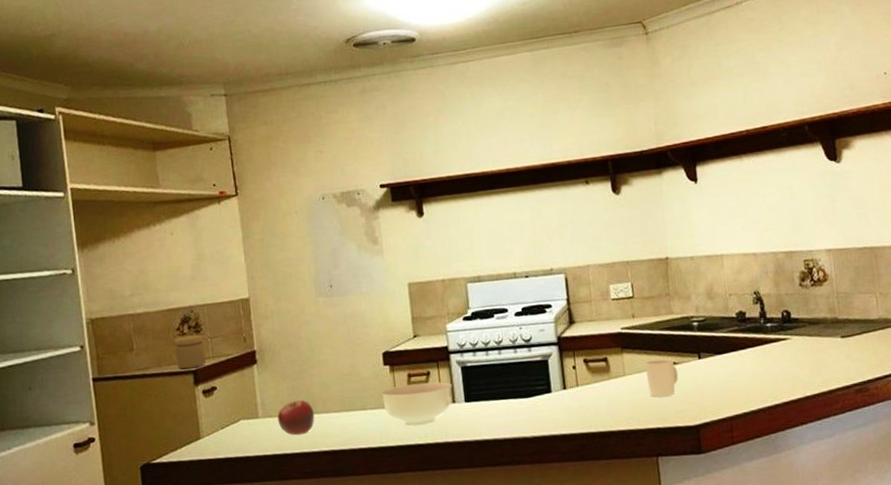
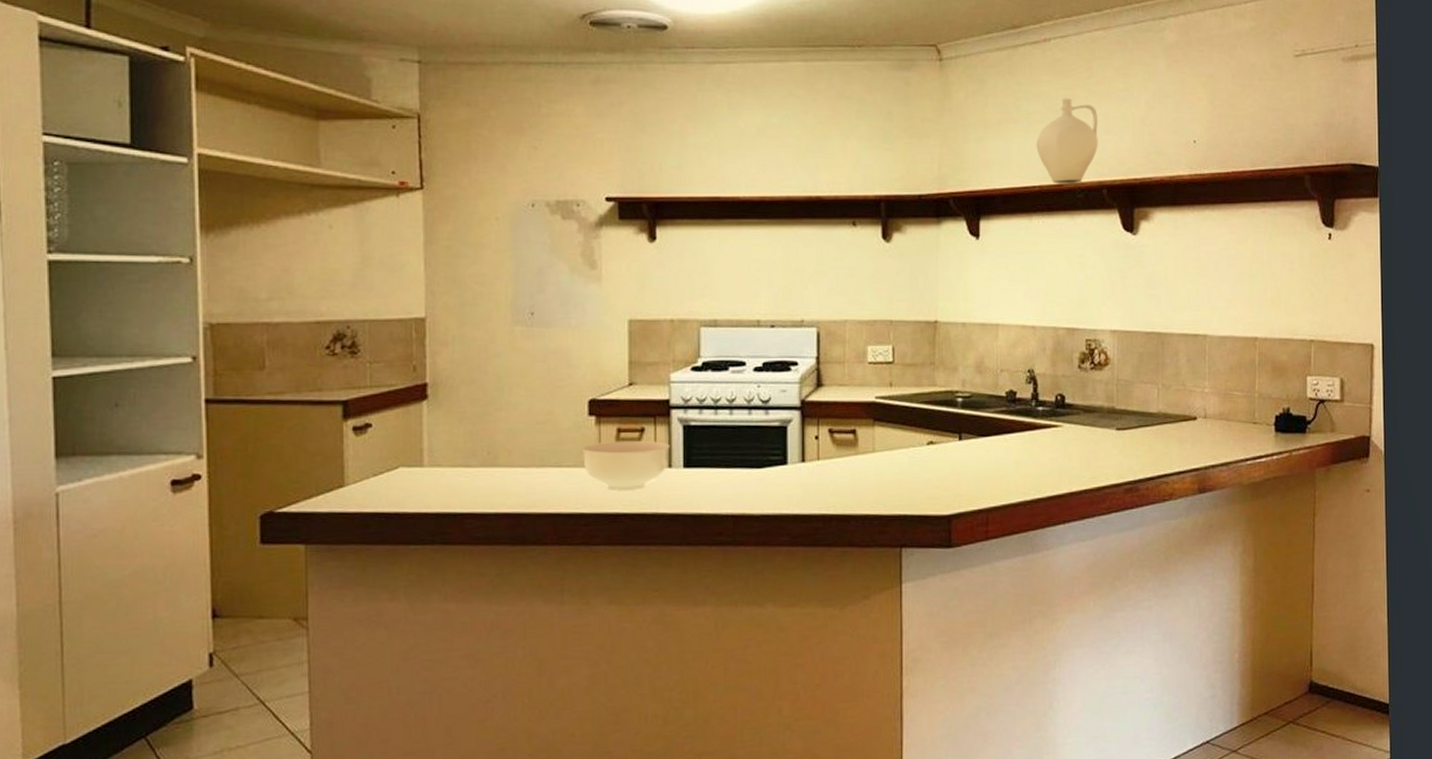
jar: present [174,334,206,369] -> none [321,356,361,398]
fruit: present [277,400,315,436] -> none [447,448,496,492]
mug: present [644,359,679,398] -> none [898,437,935,480]
ceramic jug: none [739,50,796,127] -> present [1036,98,1098,184]

